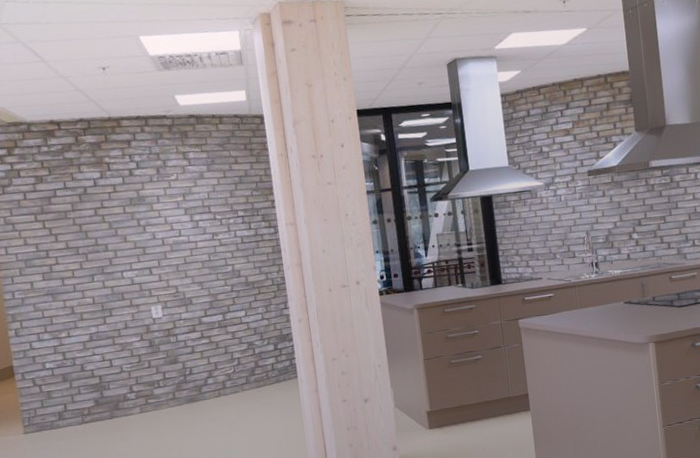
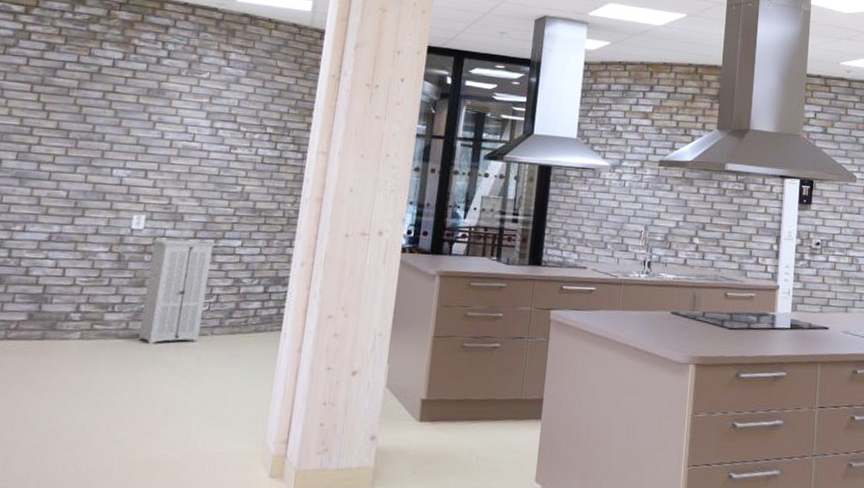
storage cabinet: none [172,315,233,407] -> present [137,238,217,344]

